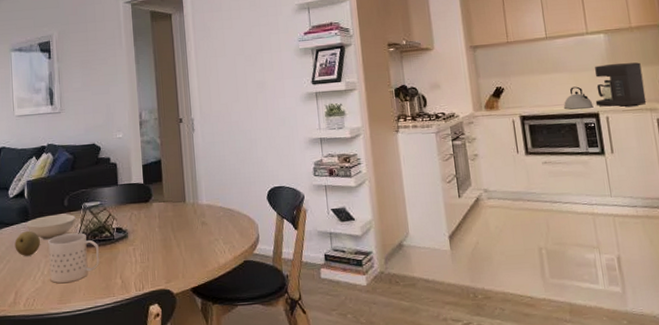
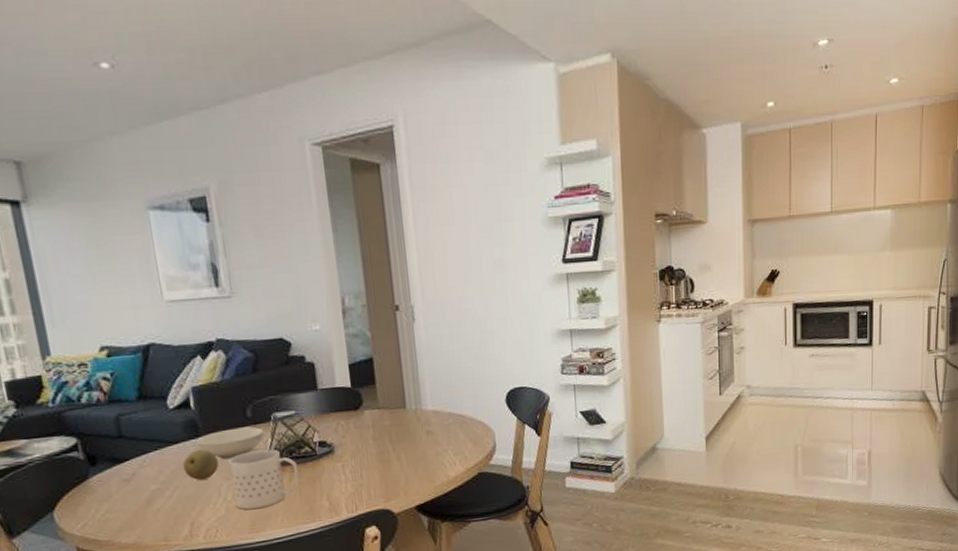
kettle: present [563,86,594,110] -> none [838,270,869,297]
coffee maker: present [595,62,647,107] -> none [871,243,922,294]

